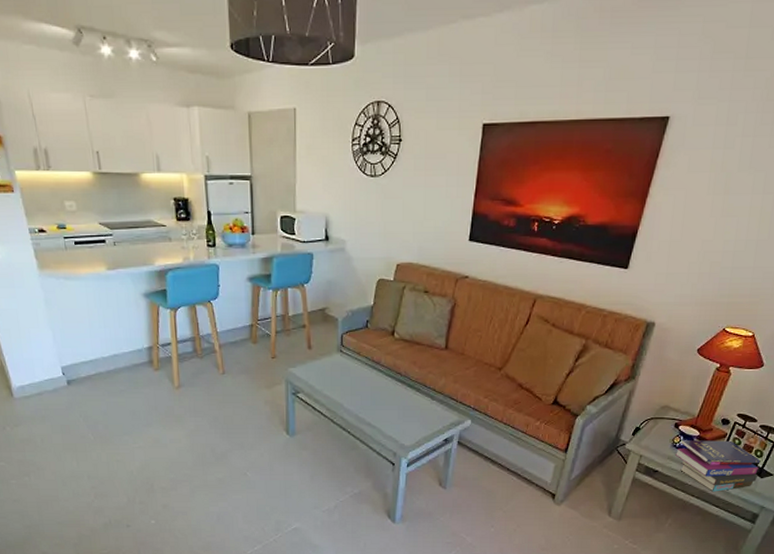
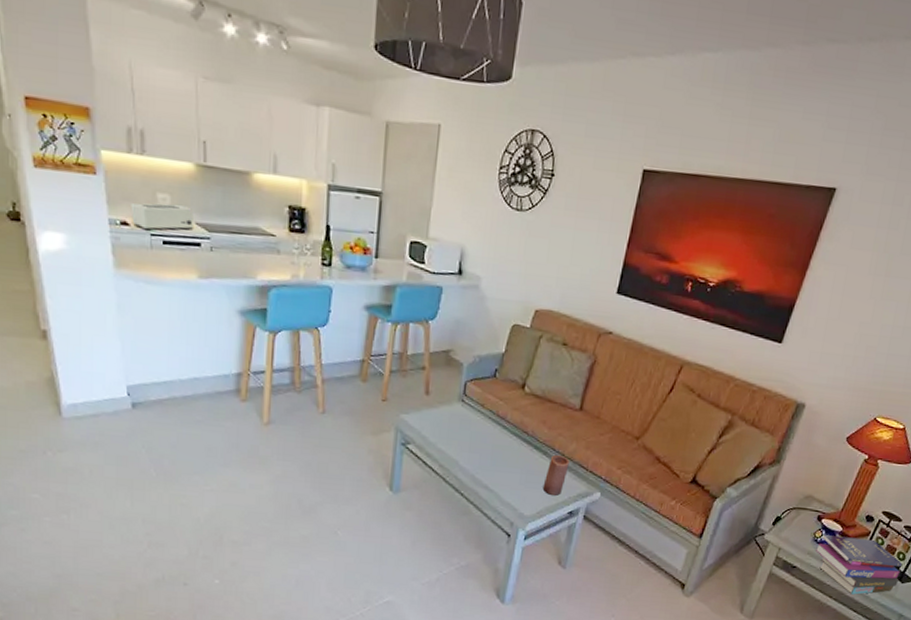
toaster: none [44,208,97,234] -> present [130,202,193,231]
candle: none [419,390,441,426] -> present [542,454,570,496]

